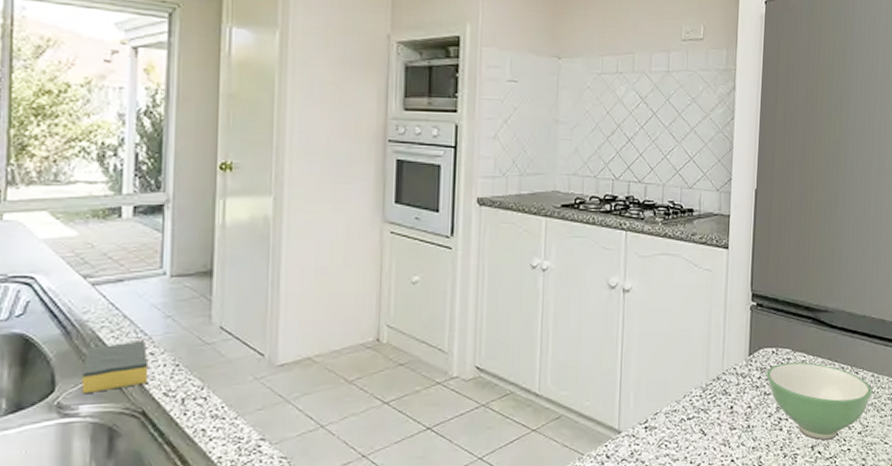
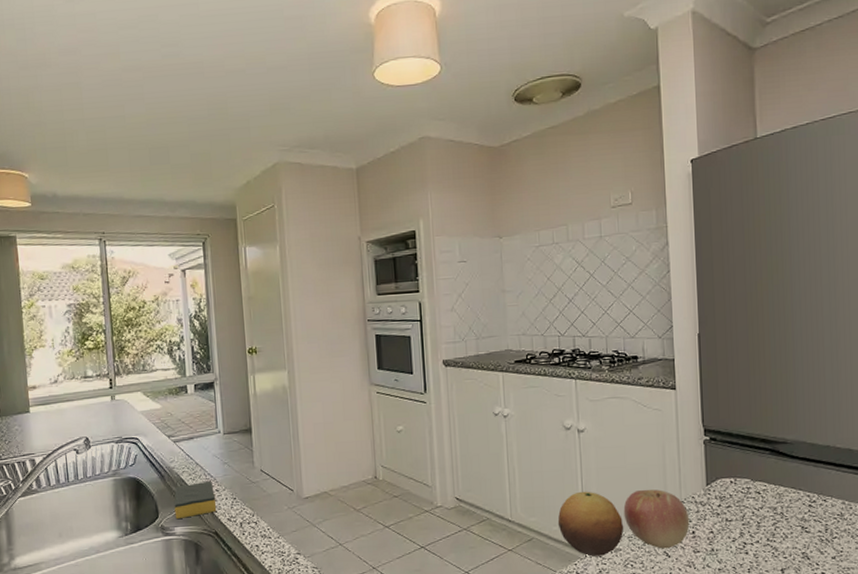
fruit: none [591,360,662,436] -> present [557,491,624,557]
apple: none [663,359,729,427] -> present [623,489,690,549]
bowl: present [766,362,872,441] -> none [726,490,844,564]

